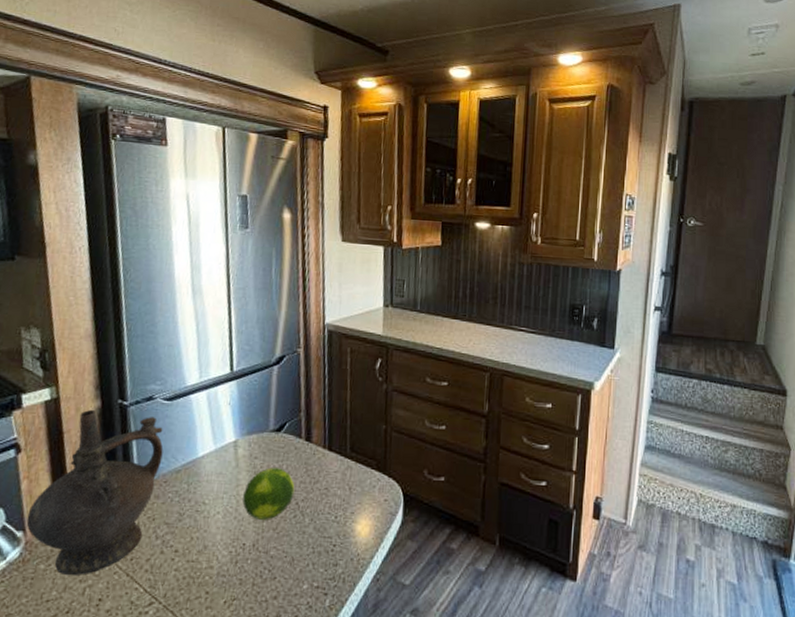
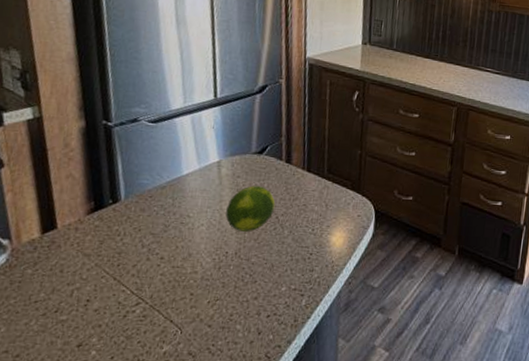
ceremonial vessel: present [26,409,163,575] -> none [12,129,149,279]

